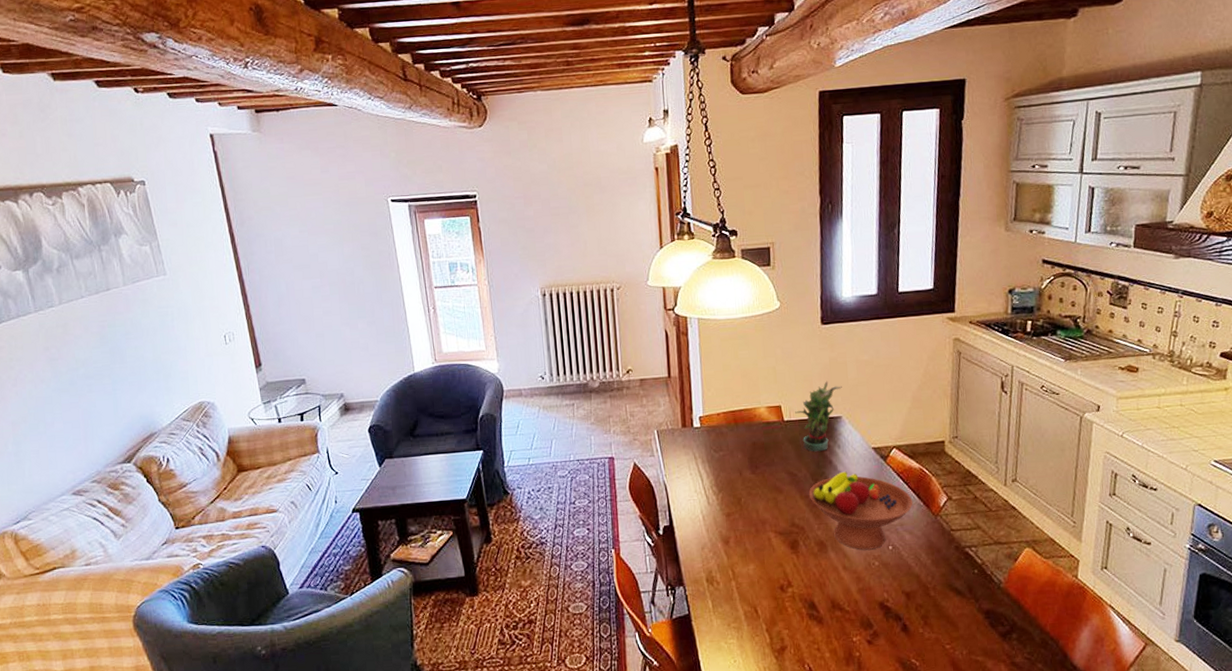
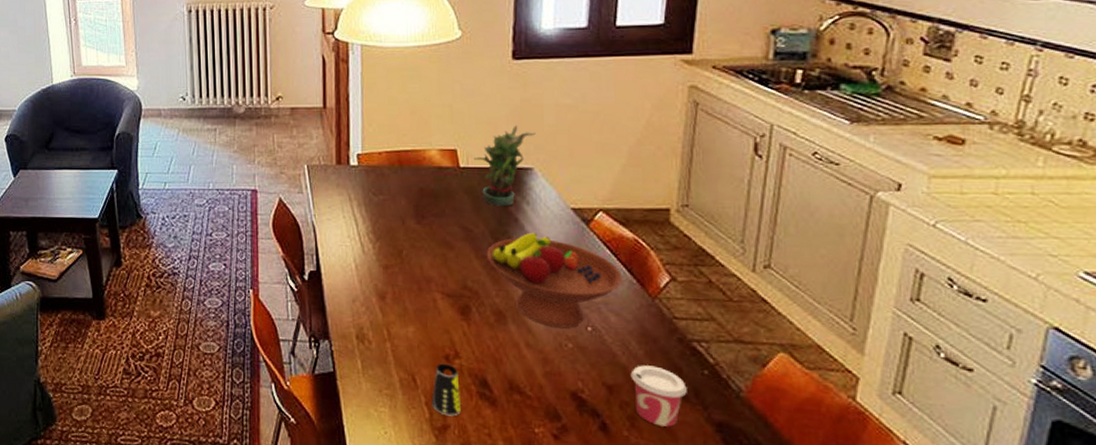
cup: none [771,593,795,638] -> present [431,363,461,417]
cup: none [922,571,964,621] -> present [630,365,687,427]

